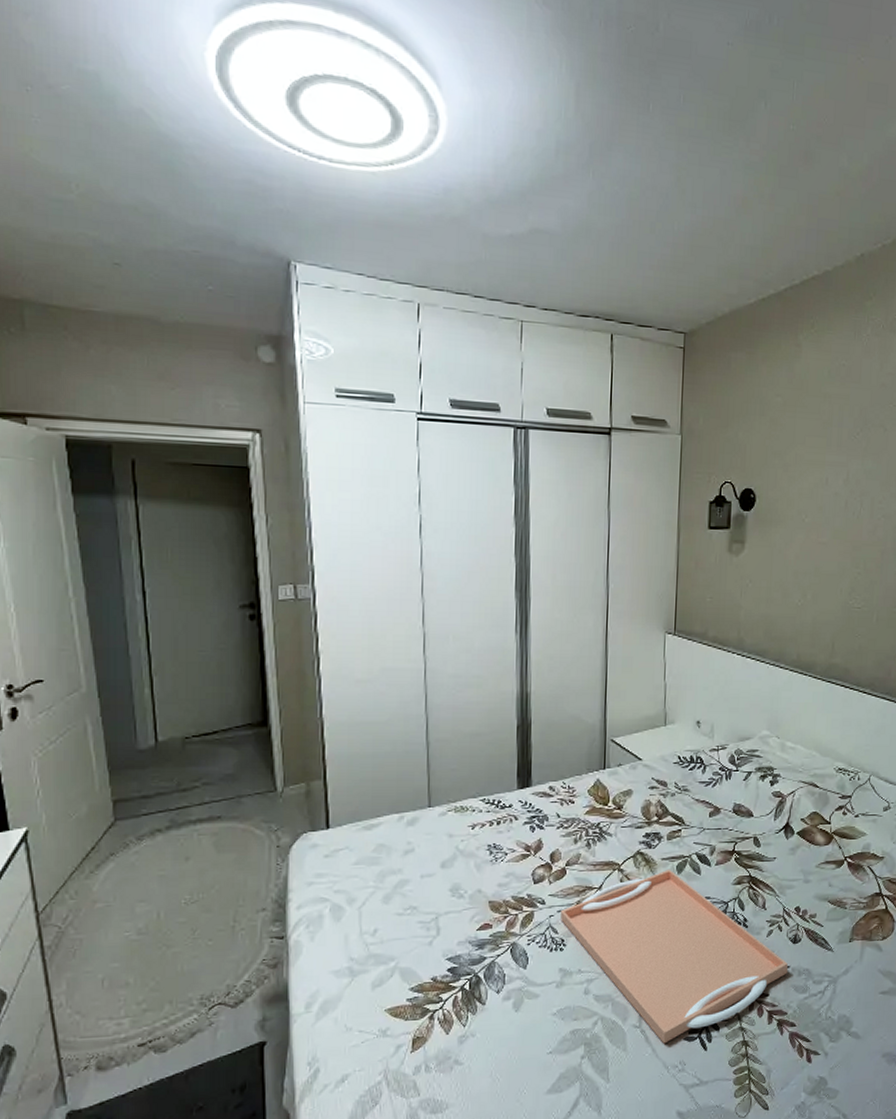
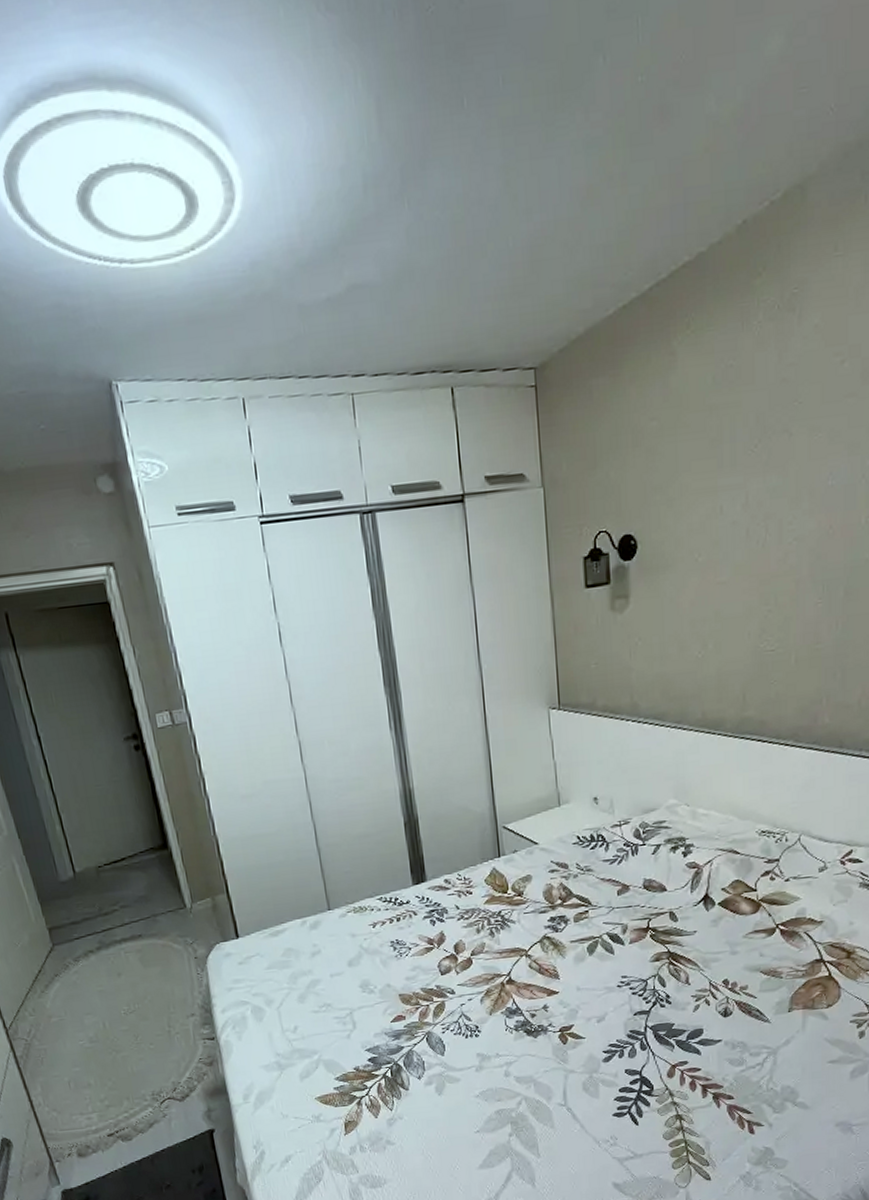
serving tray: present [561,869,788,1044] -> none [472,951,720,1120]

